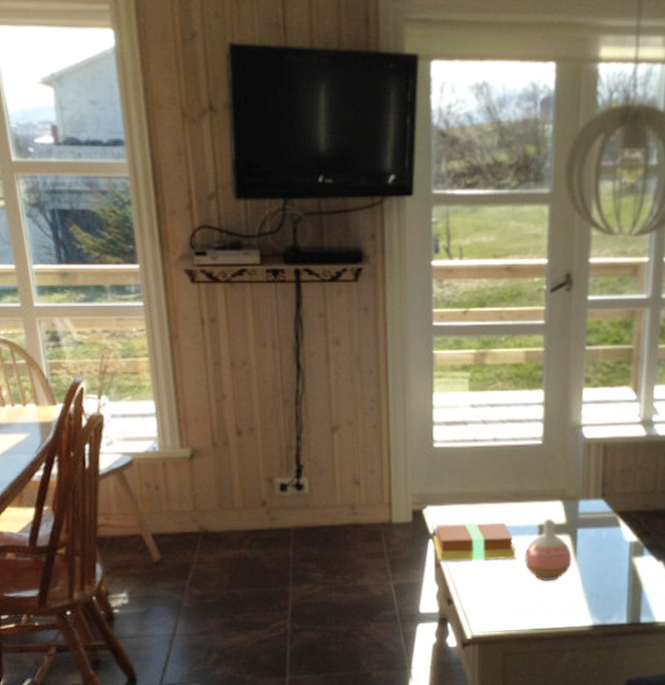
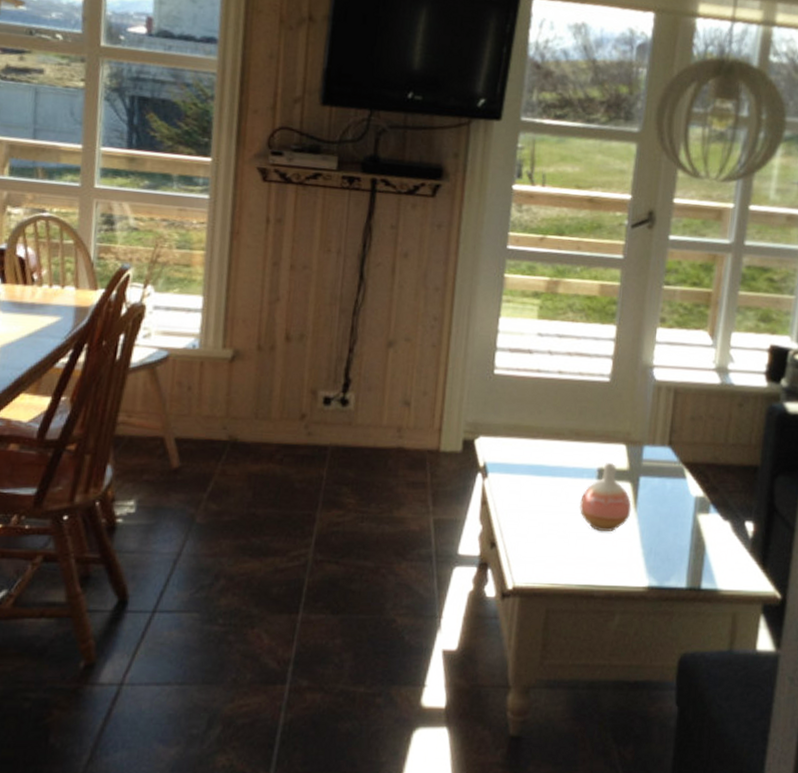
book: present [433,522,517,562] -> none [482,458,572,504]

